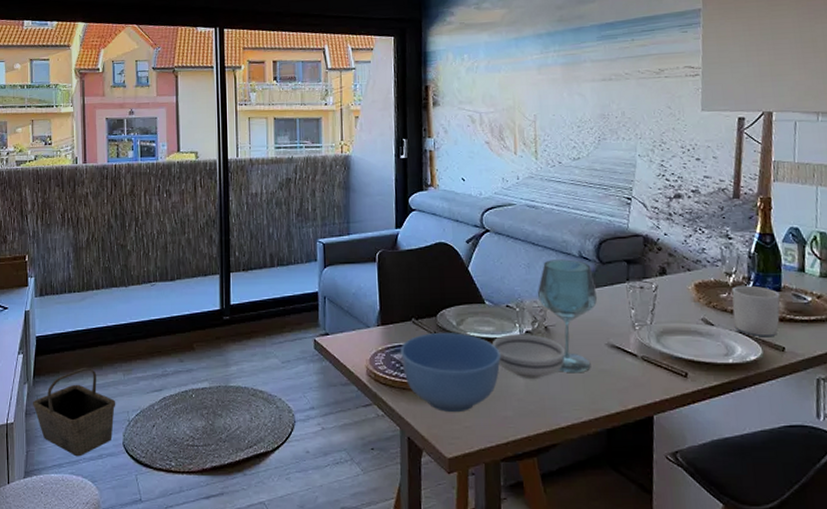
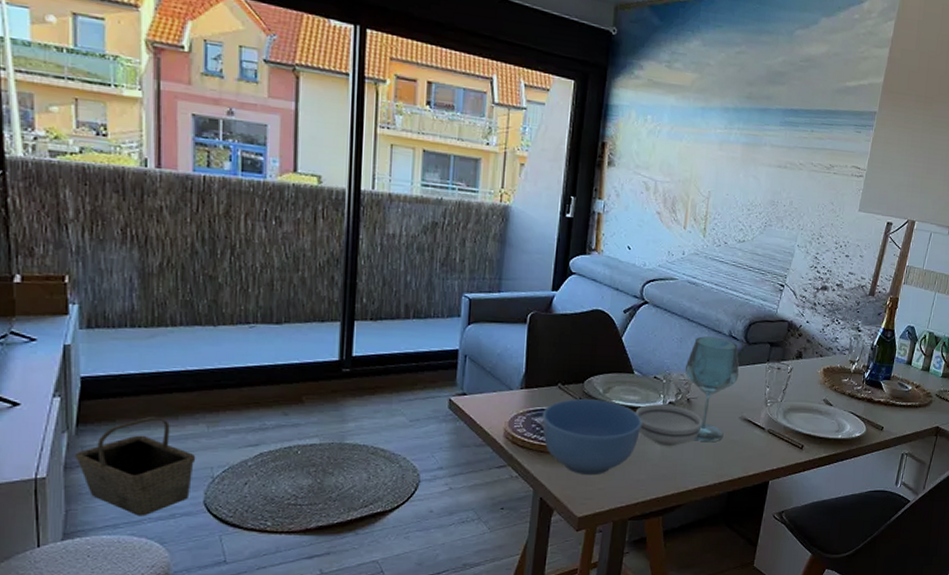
mug: present [731,285,781,337] -> none [848,373,889,418]

